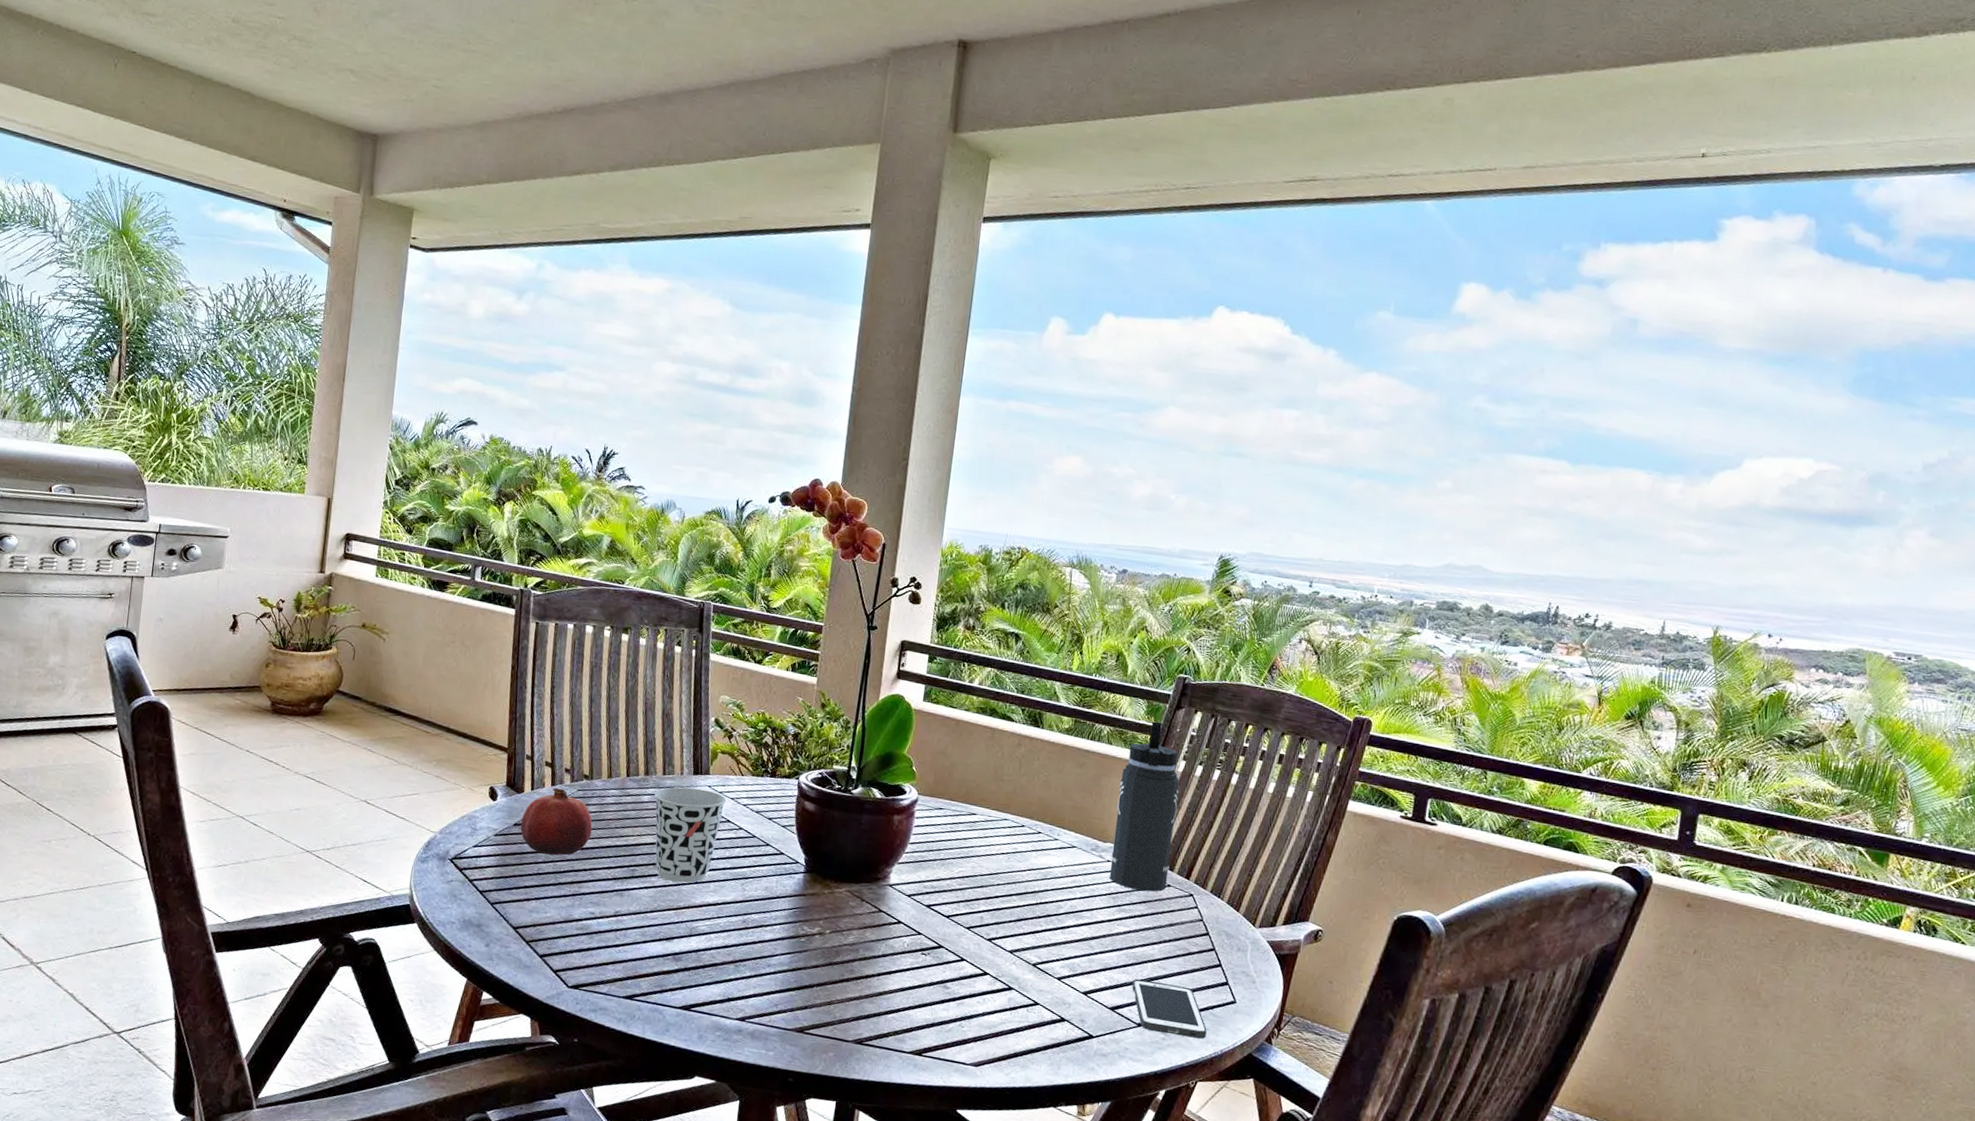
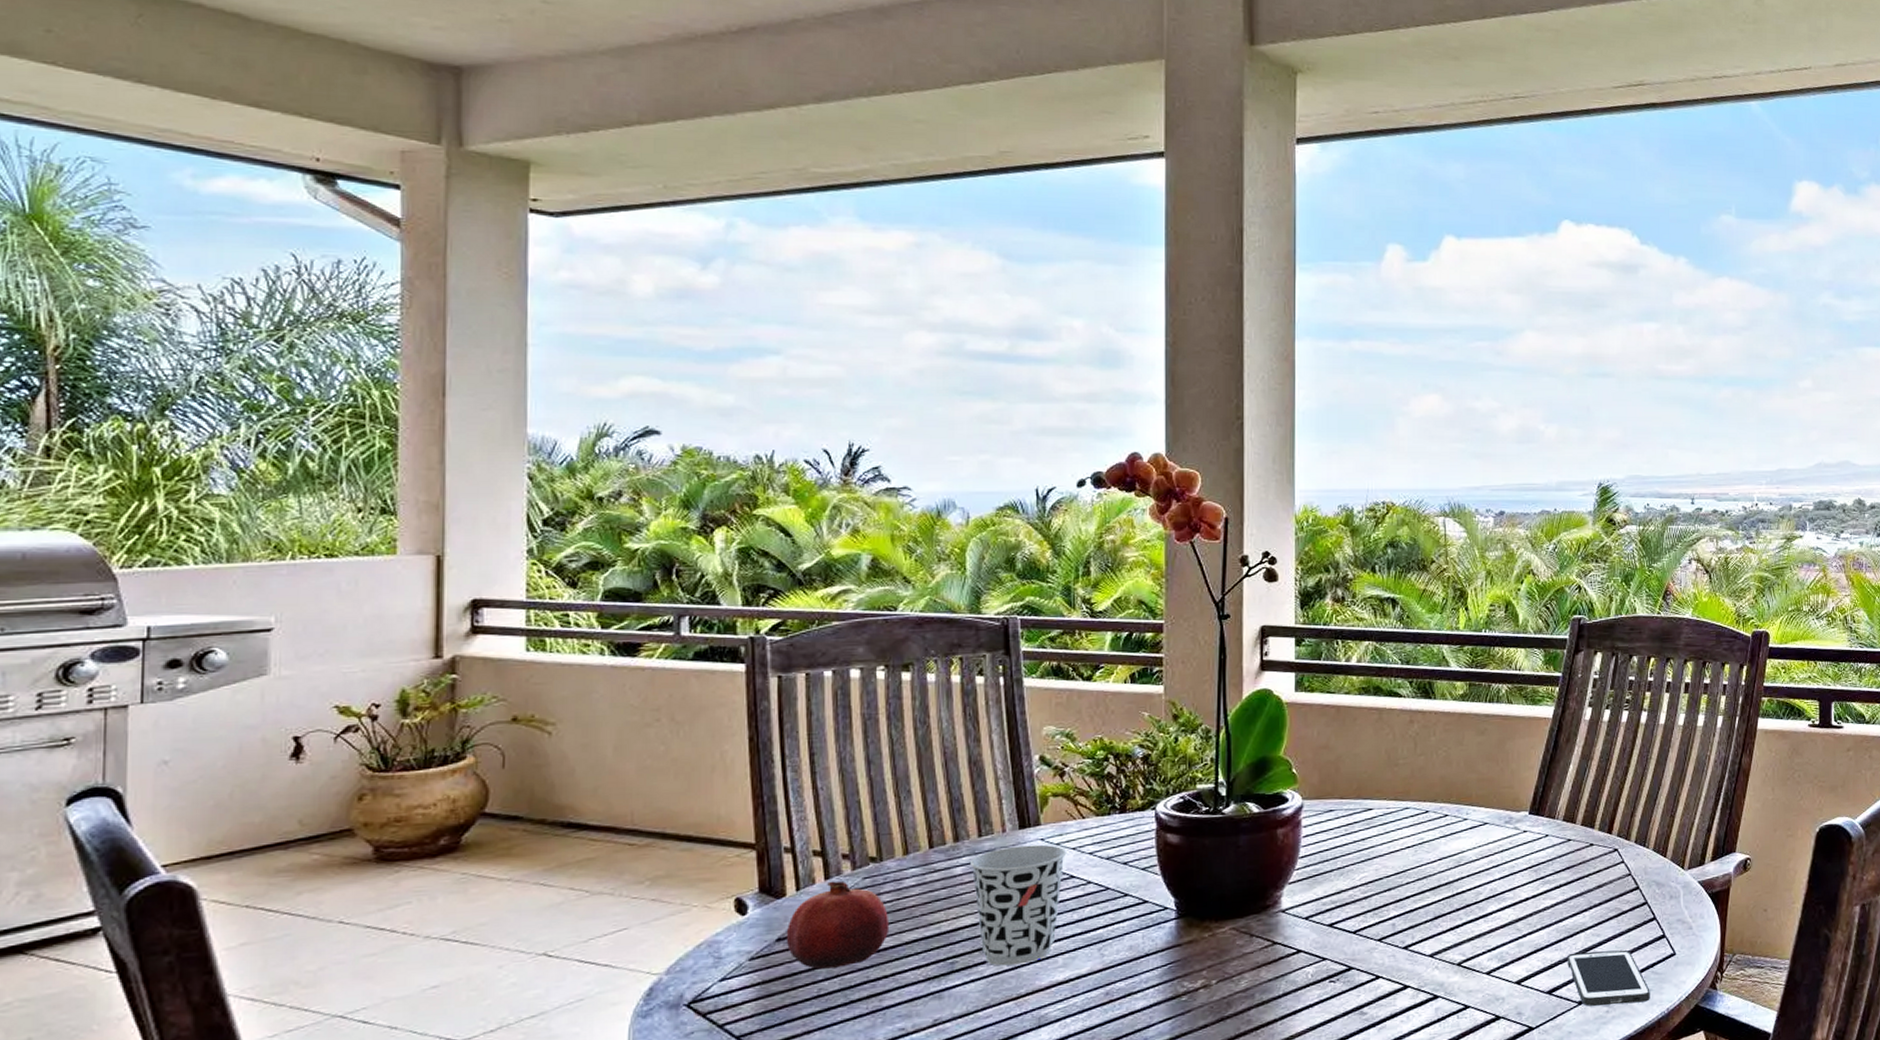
thermos bottle: present [1109,721,1180,892] -> none [1526,670,1589,857]

